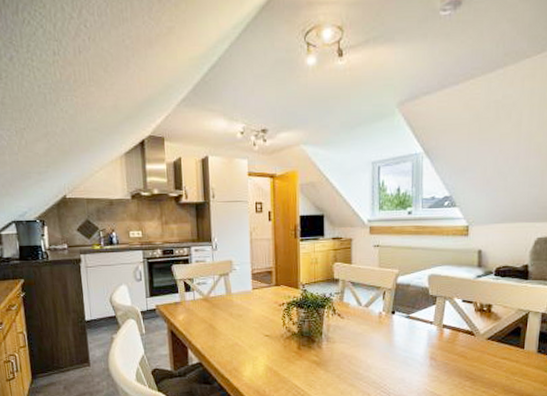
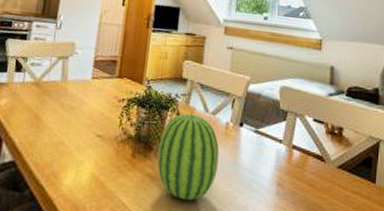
fruit: none [320,308,375,379] -> present [157,113,219,201]

